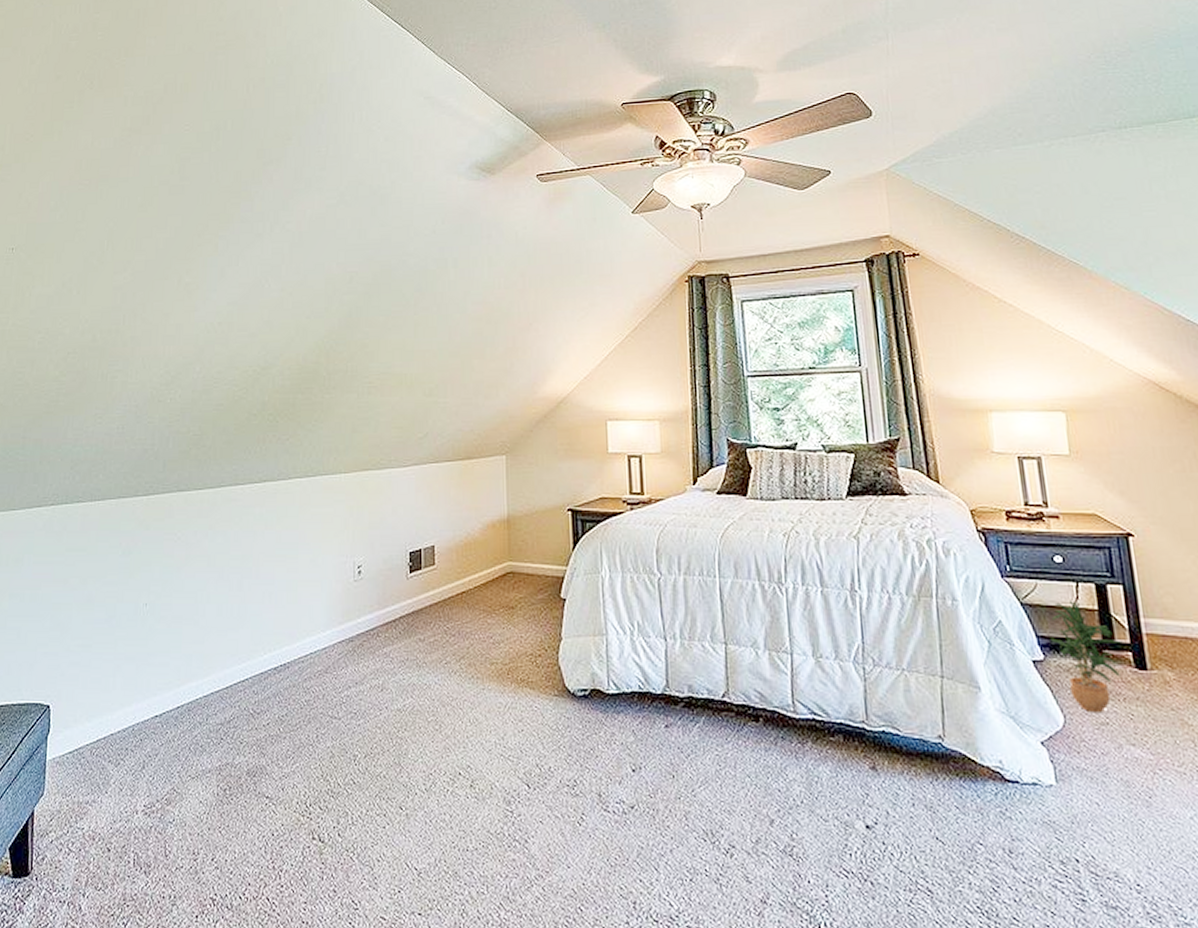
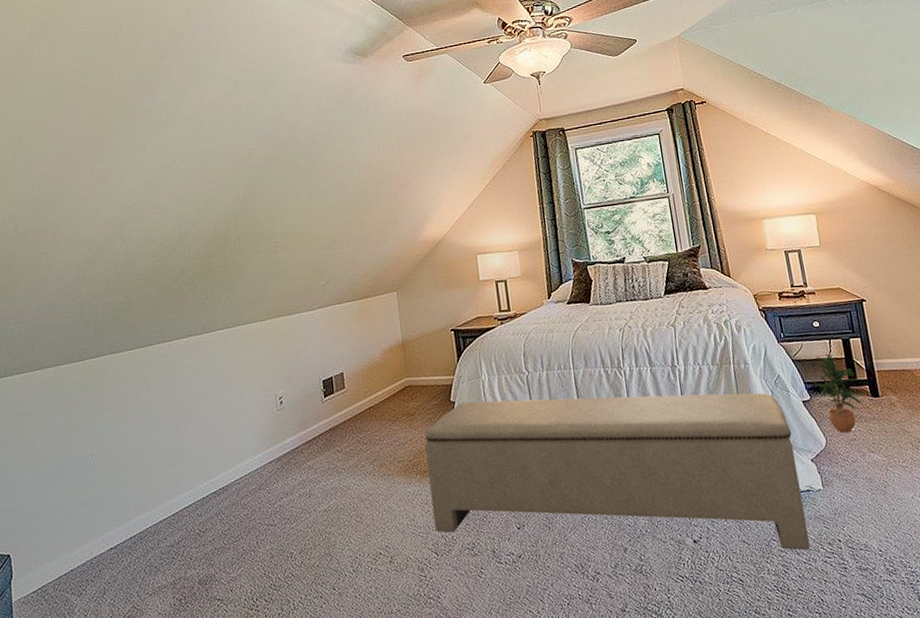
bench: none [525,602,1032,865] -> present [425,393,810,550]

